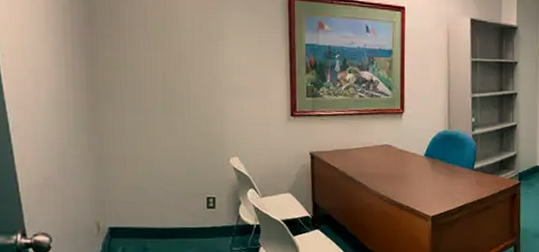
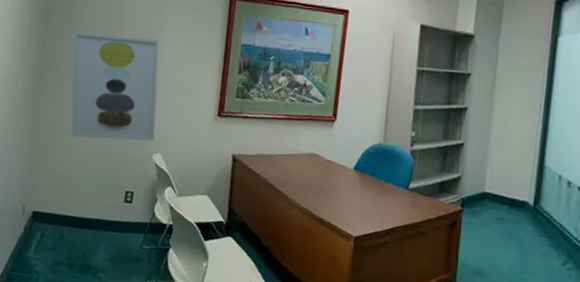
wall art: none [124,38,229,148] -> present [70,32,159,142]

